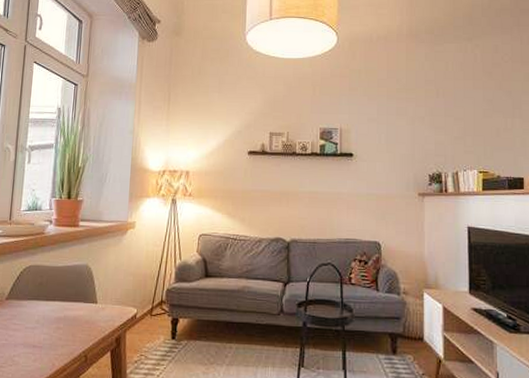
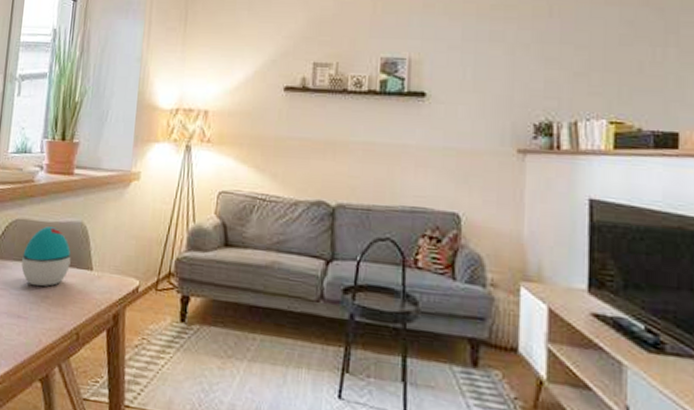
decorative egg: none [35,270,79,320] -> present [21,226,71,287]

